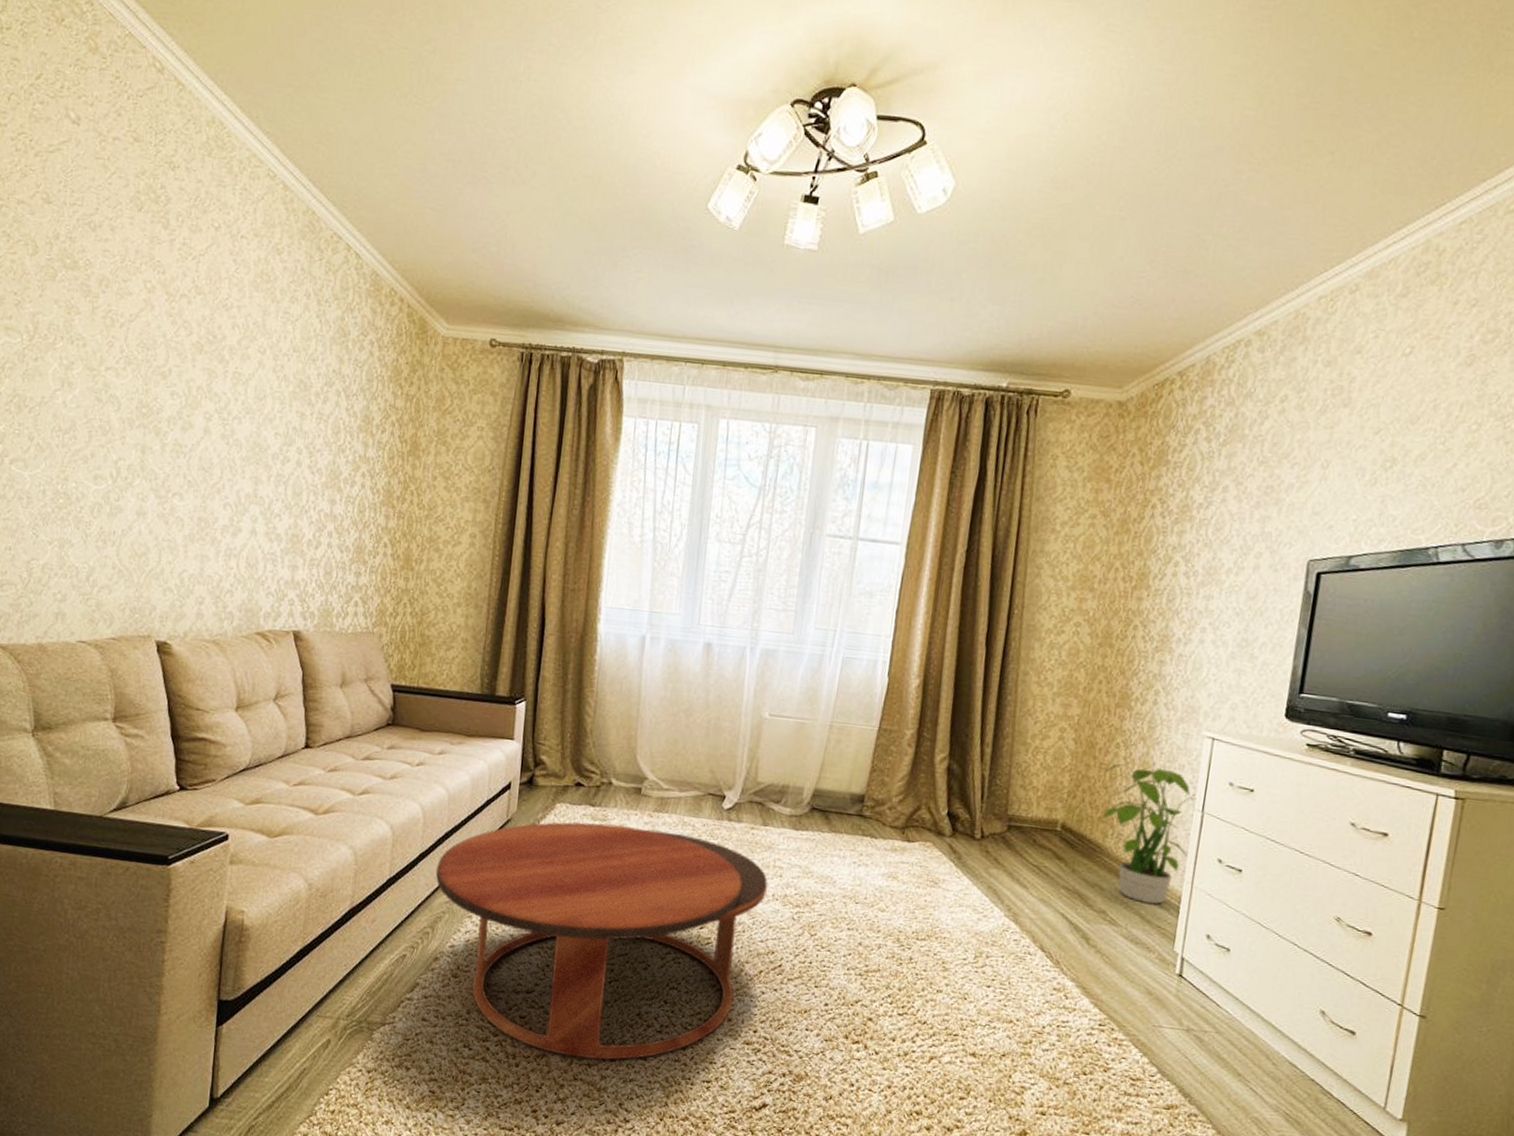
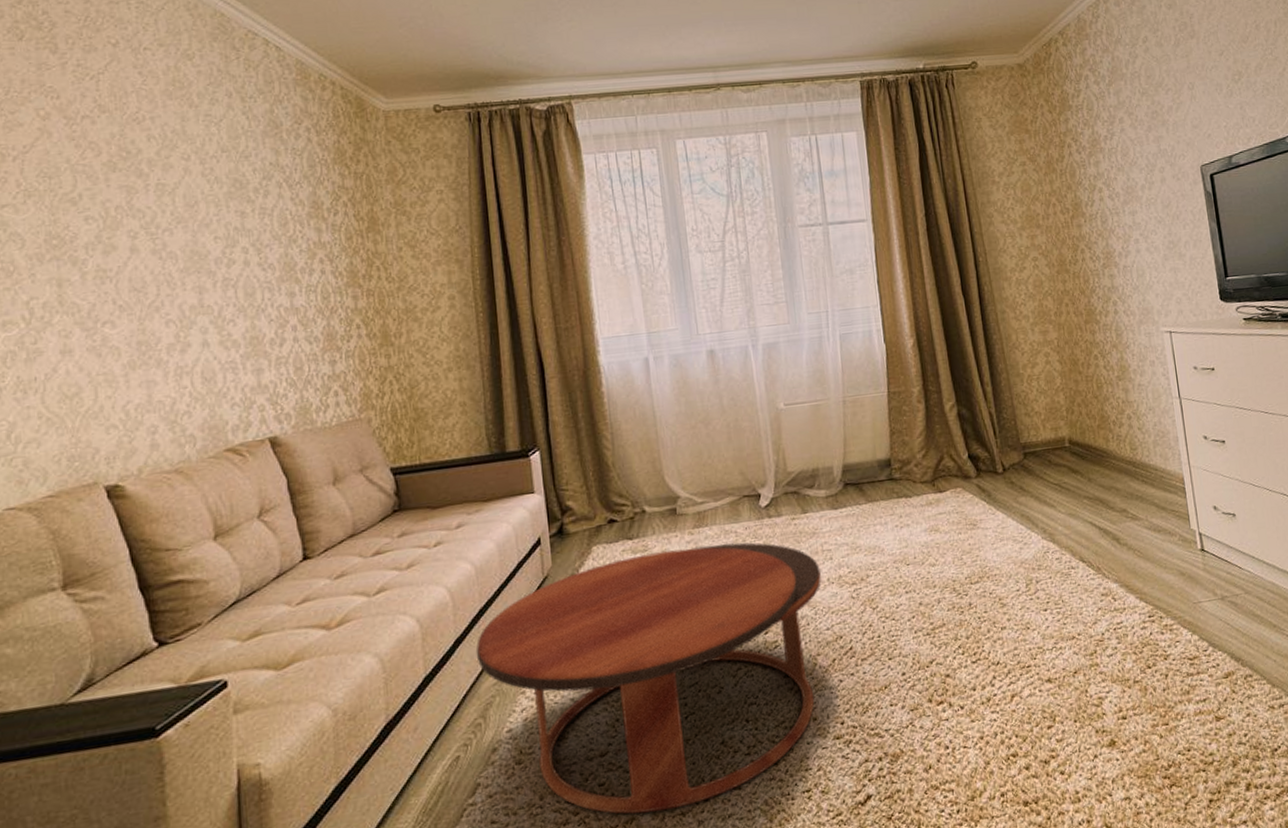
potted plant: present [1101,762,1197,904] -> none [1091,364,1178,493]

